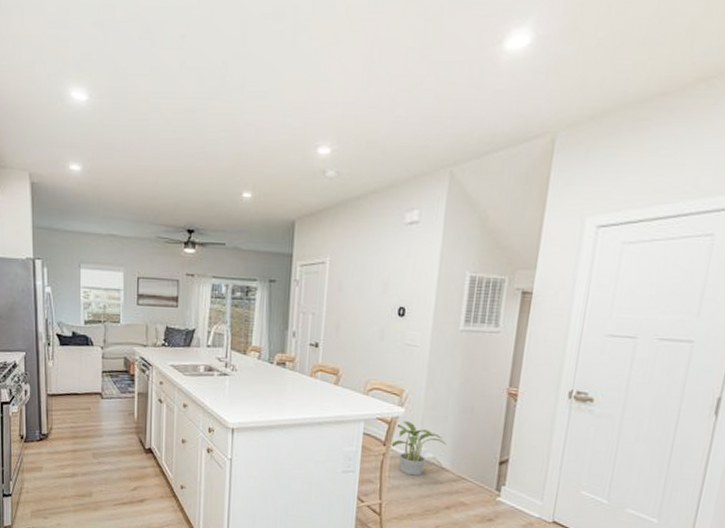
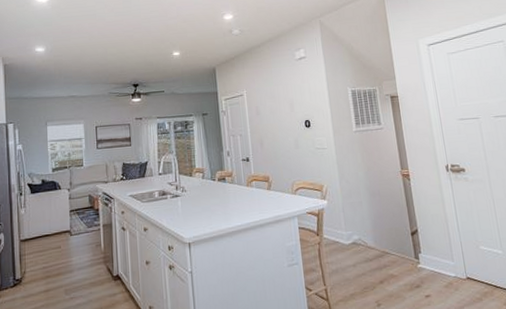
potted plant: present [389,421,447,476] -> none [322,211,366,259]

